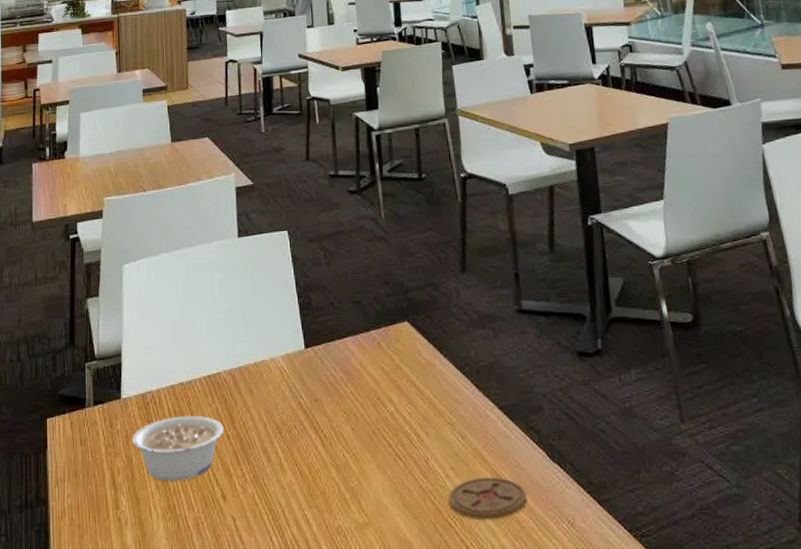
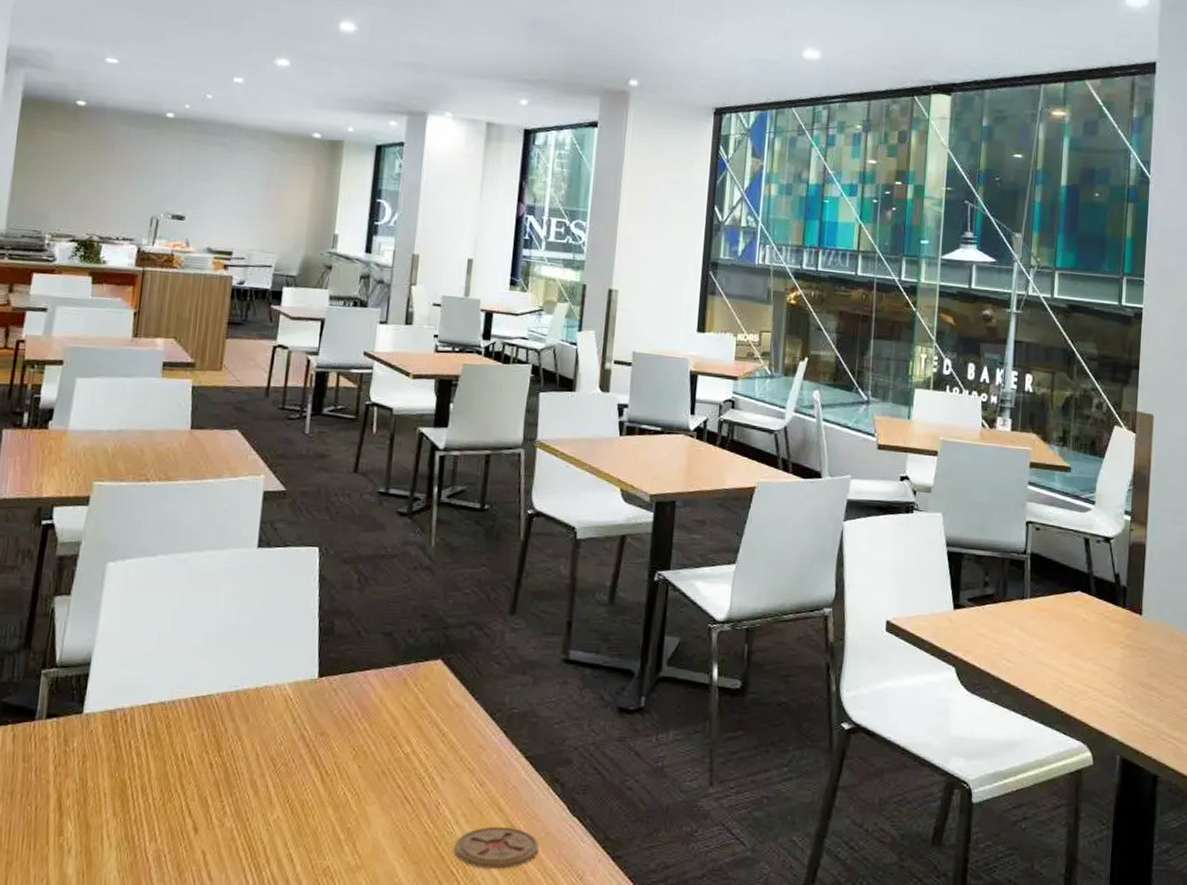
legume: present [131,415,224,482] -> none [89,738,208,810]

